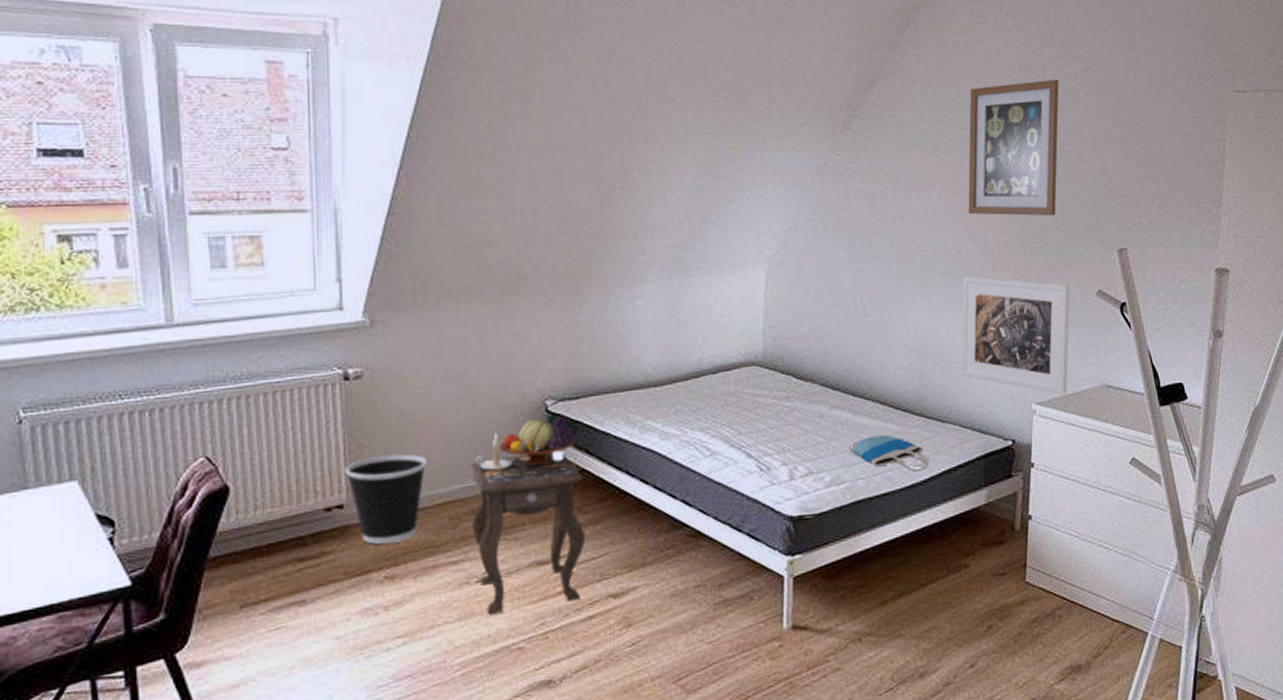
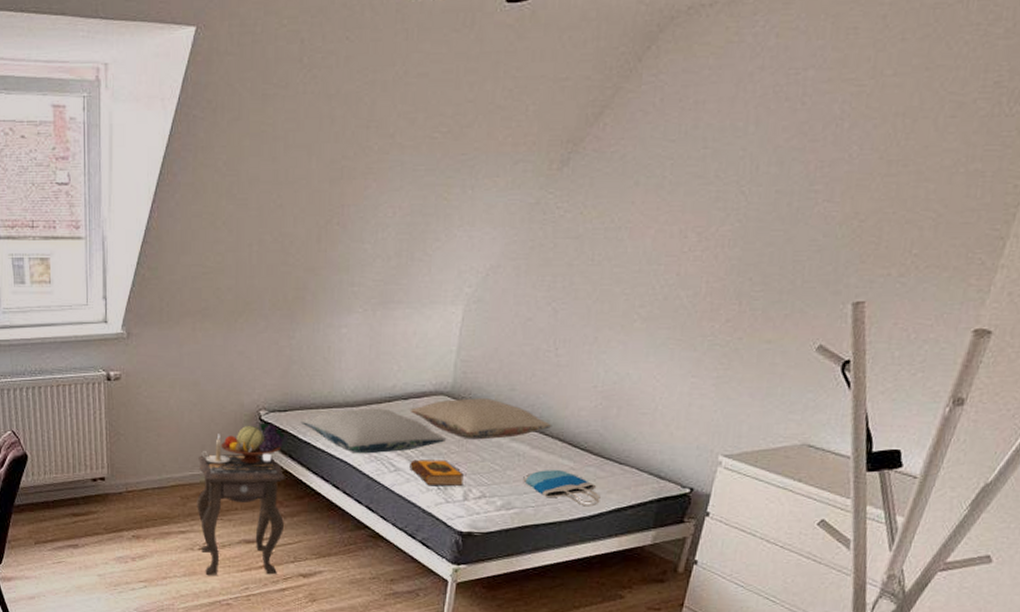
wastebasket: present [344,453,426,545] -> none [106,442,165,512]
pillow: none [596,385,764,440] -> present [300,408,447,454]
pillow: none [720,365,871,412] -> present [409,398,552,440]
hardback book: none [726,437,787,469] -> present [410,459,464,486]
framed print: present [960,275,1070,395] -> none [647,322,786,449]
wall art: present [968,79,1060,216] -> none [684,106,821,263]

